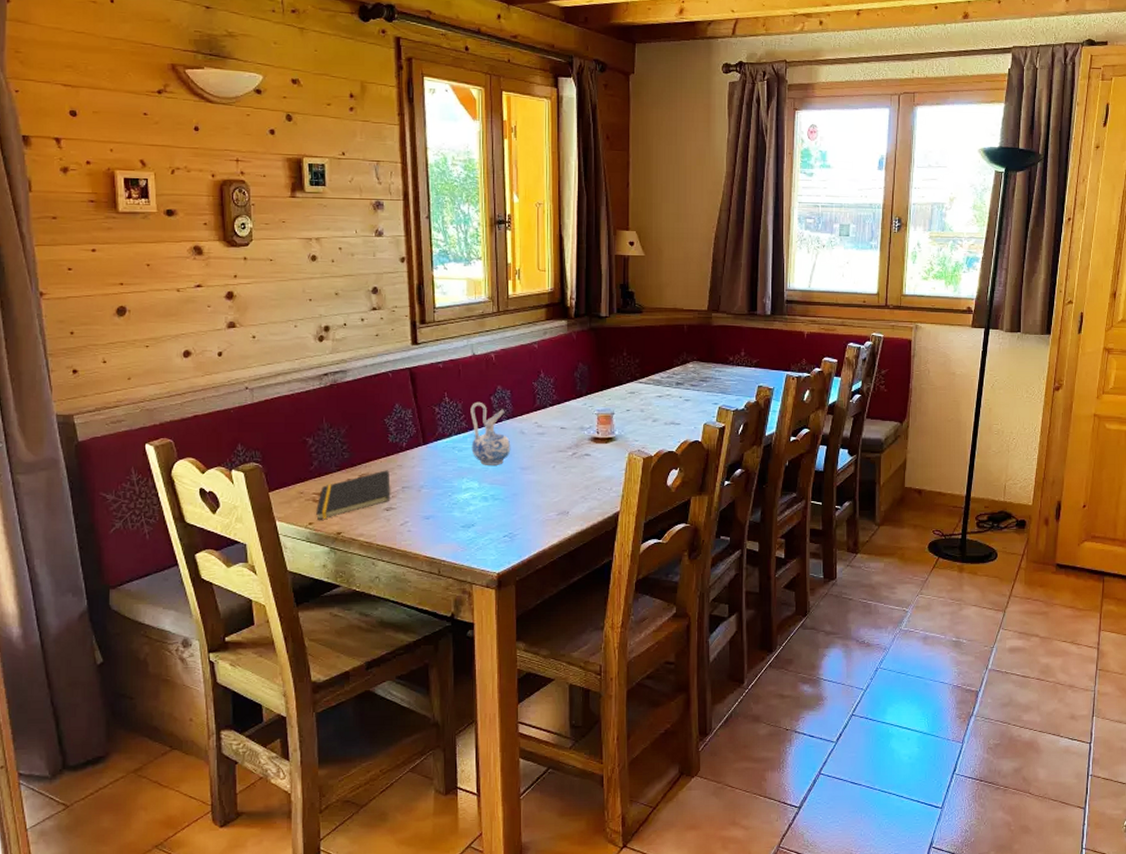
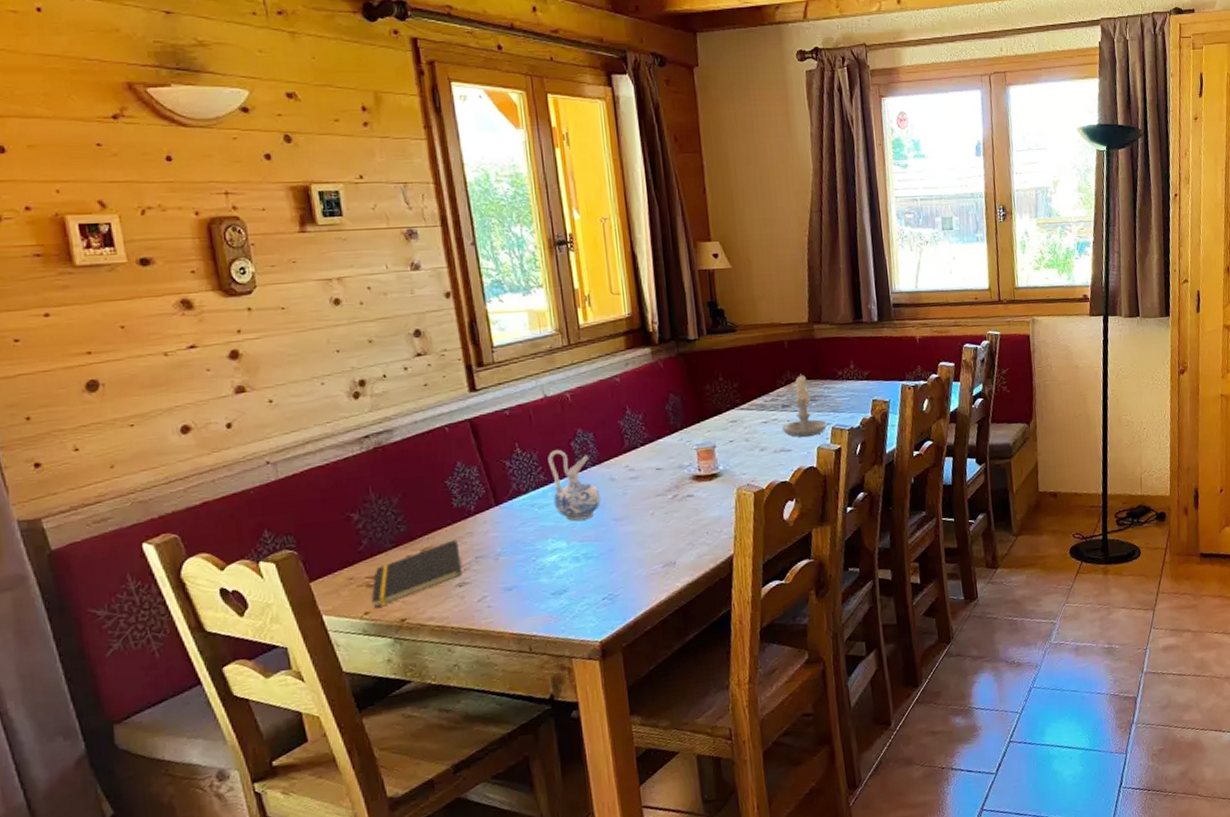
candle: none [675,356,714,413] -> present [782,374,827,437]

